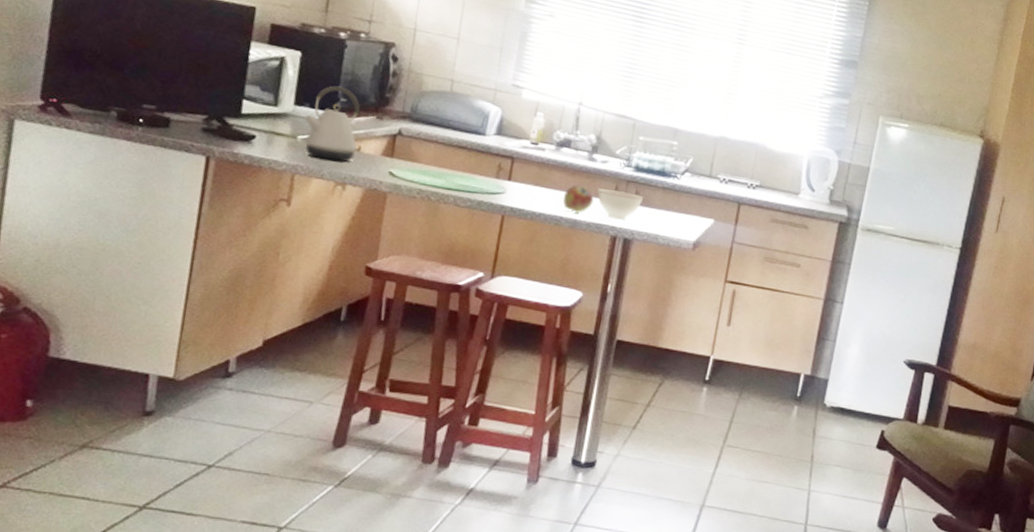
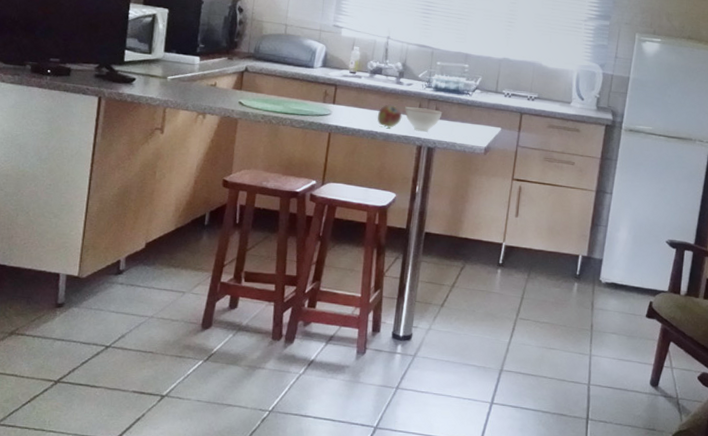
kettle: present [303,85,361,162] -> none [171,34,215,95]

